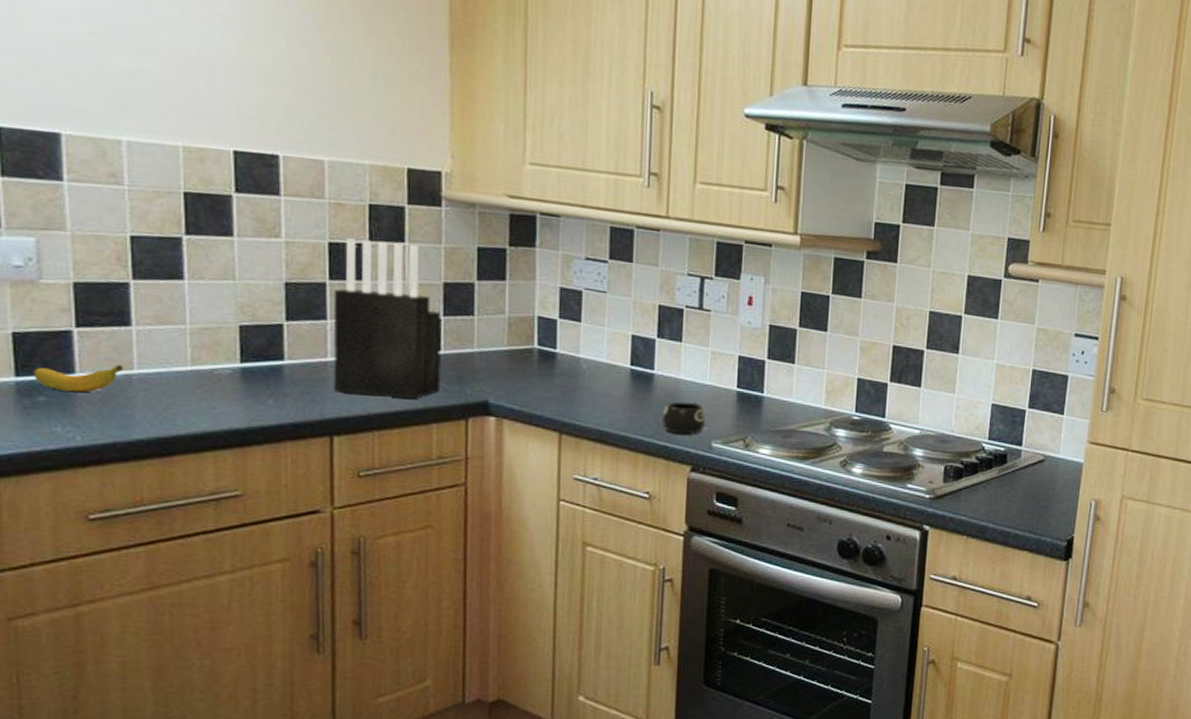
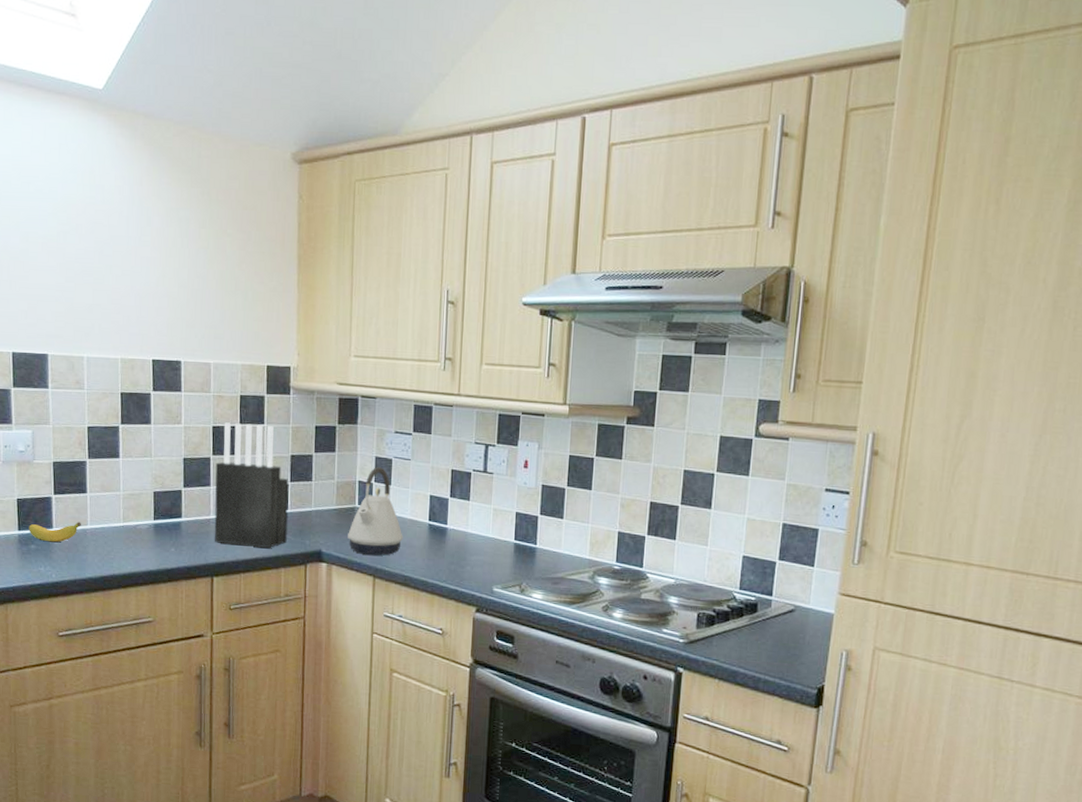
kettle: none [524,300,598,407] -> present [348,467,403,556]
mug: present [661,401,707,434] -> none [452,552,489,580]

